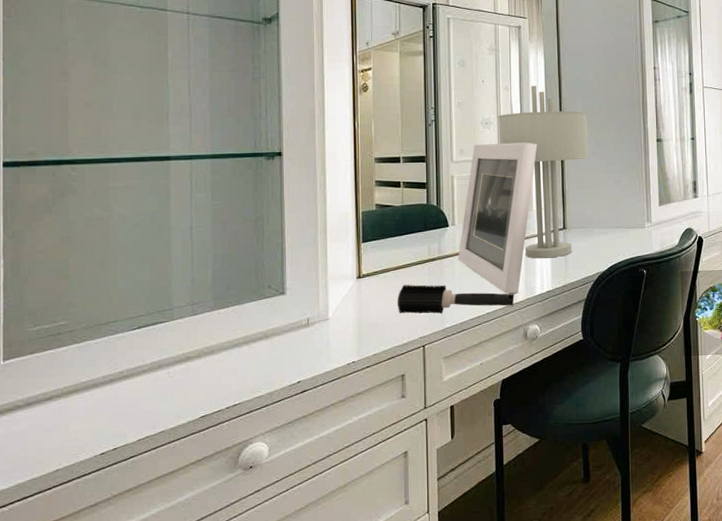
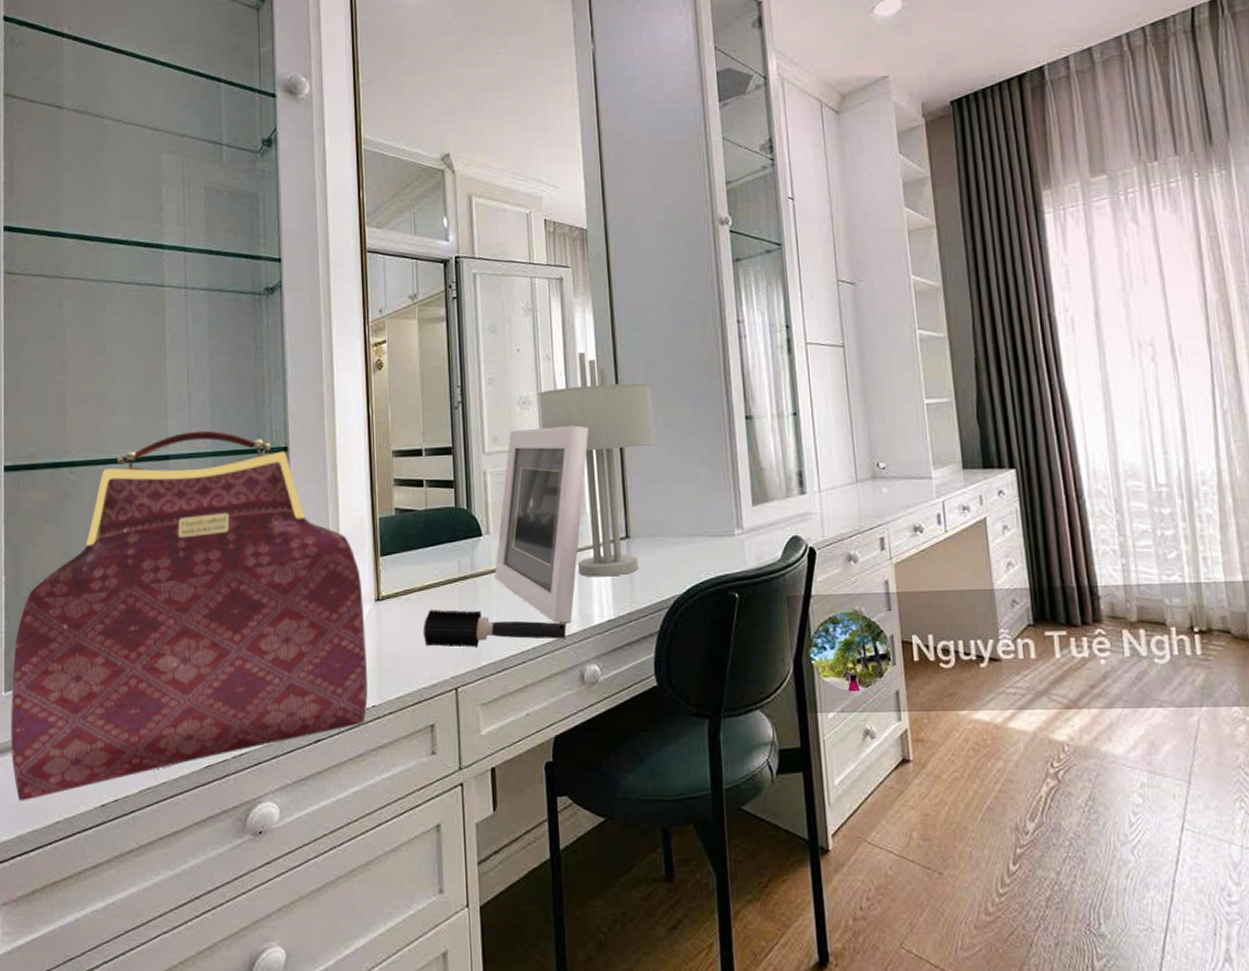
handbag: none [10,136,348,455] -> present [11,430,368,801]

